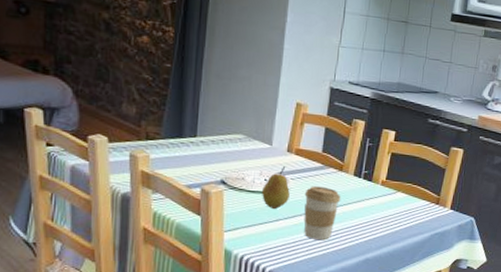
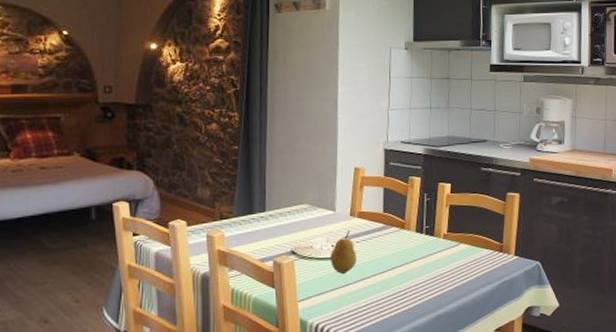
coffee cup: present [304,186,341,240] -> none [370,246,406,301]

